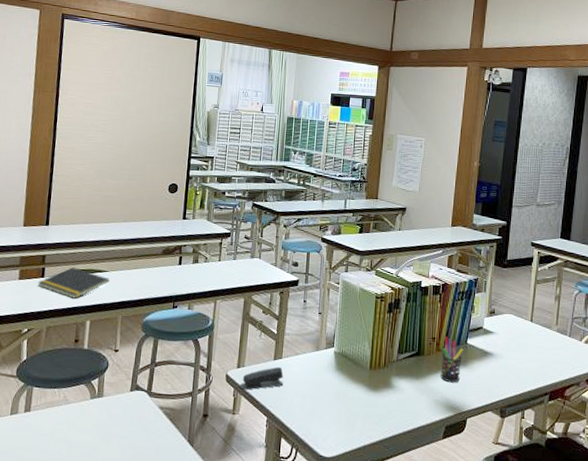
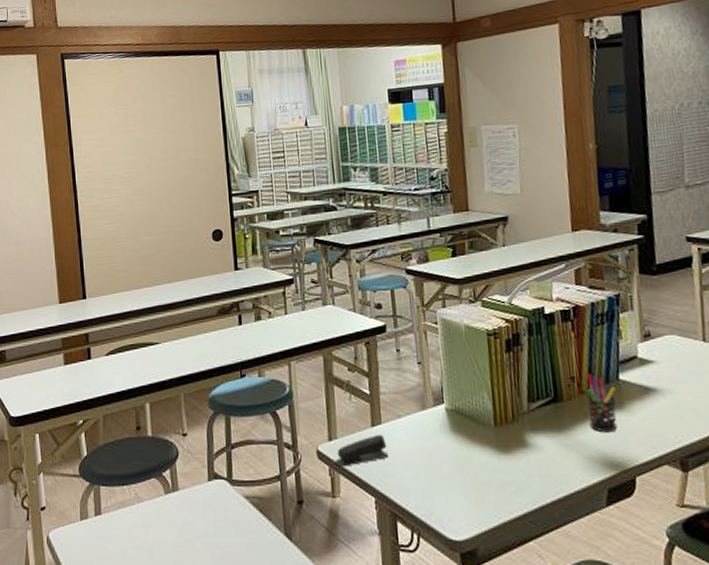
notepad: present [37,267,110,299] -> none [85,343,163,379]

